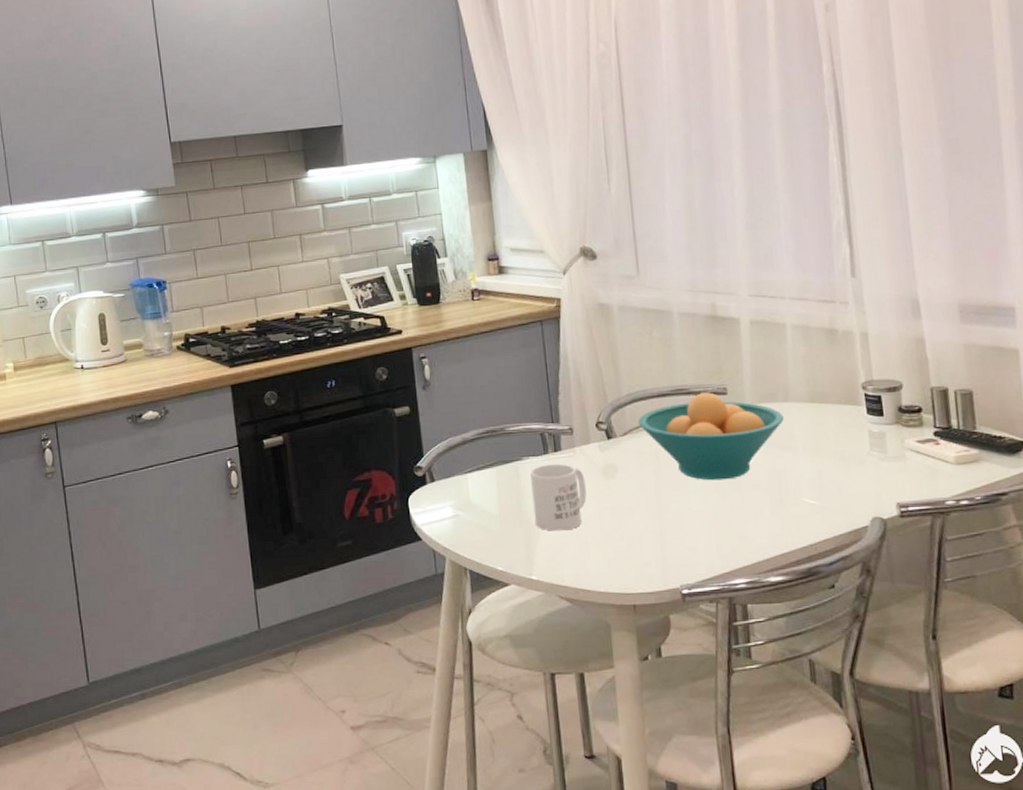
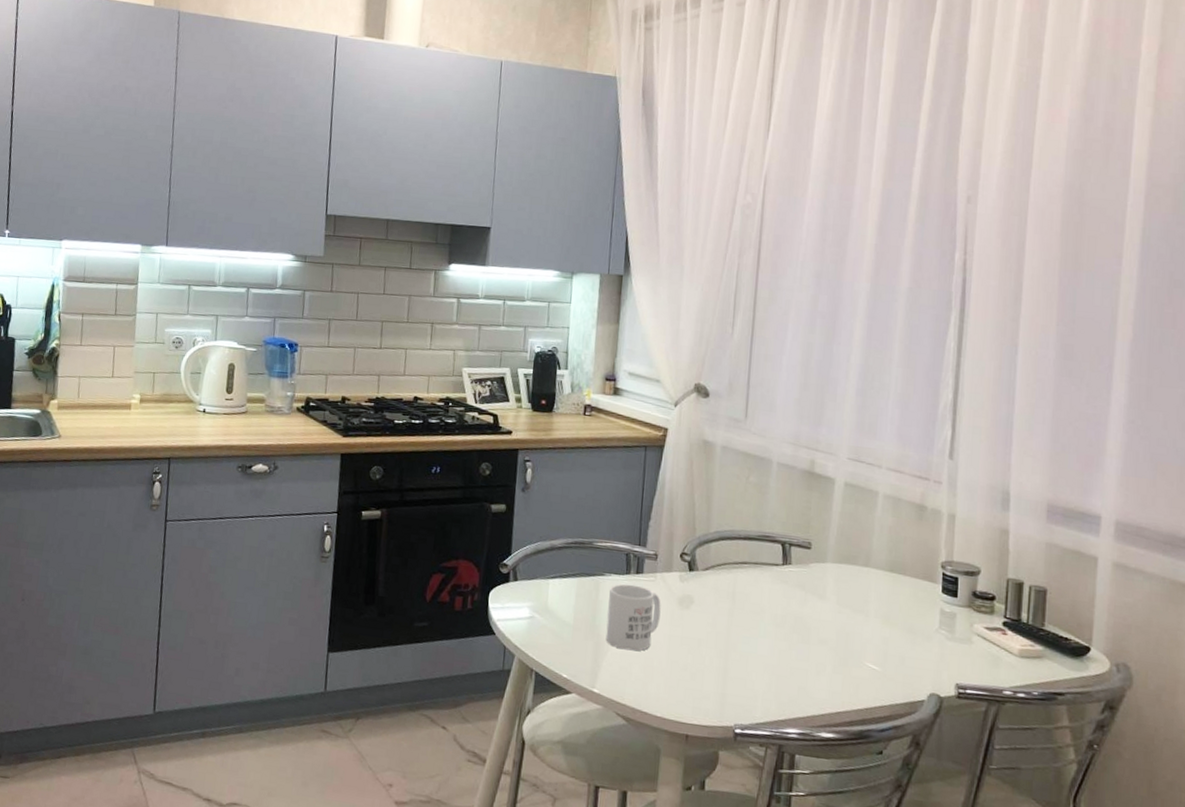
fruit bowl: present [638,392,784,481] -> none [722,543,861,631]

